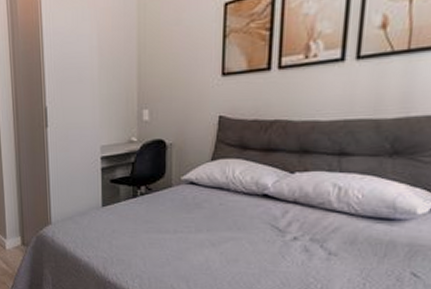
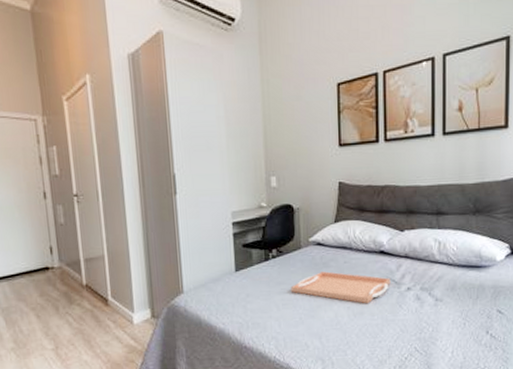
serving tray: none [158,213,273,251] -> present [290,271,391,304]

